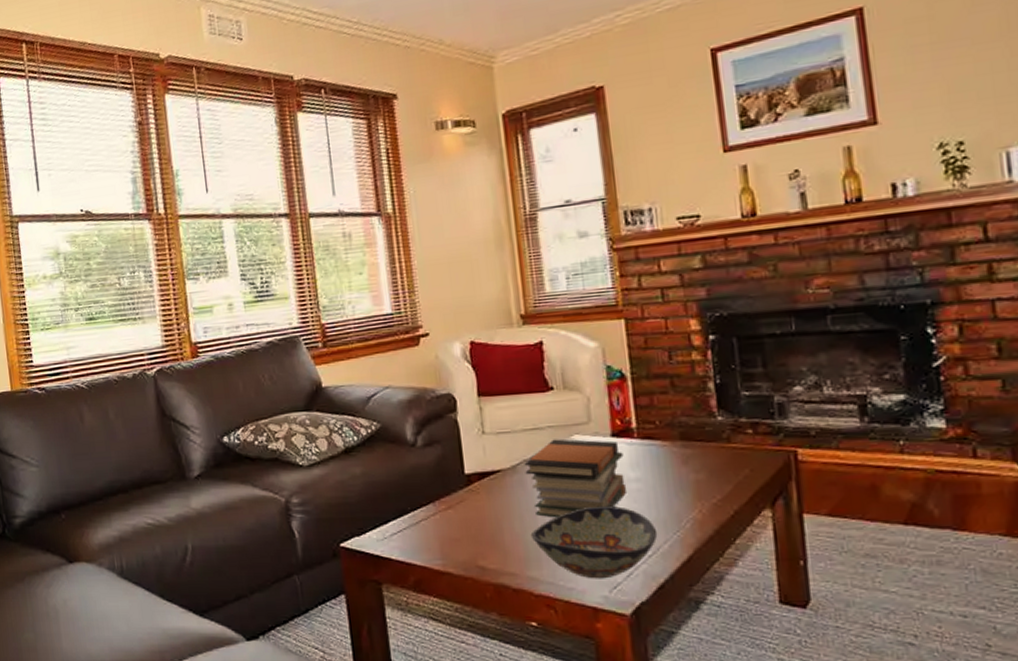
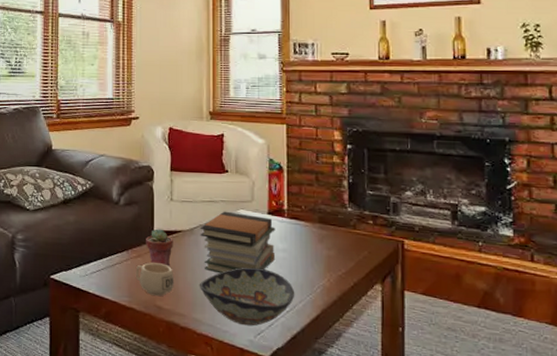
mug: none [446,513,499,555] -> present [135,262,174,297]
potted succulent: none [455,471,492,516] -> present [146,228,173,266]

